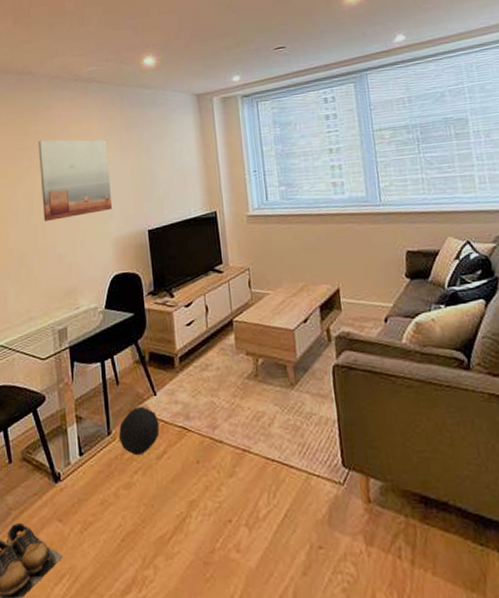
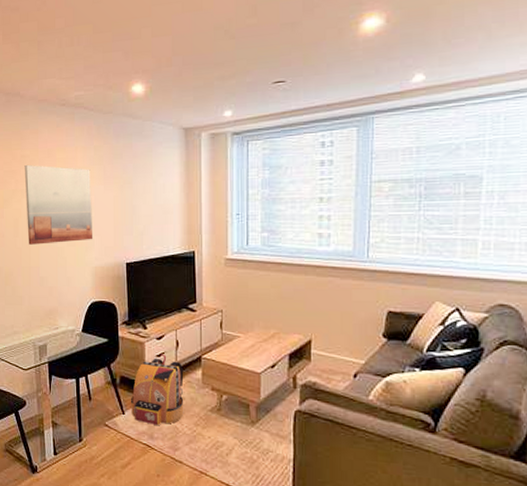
ball: present [119,406,160,456] -> none [89,421,125,462]
backpack: none [162,322,219,403] -> present [131,354,184,425]

